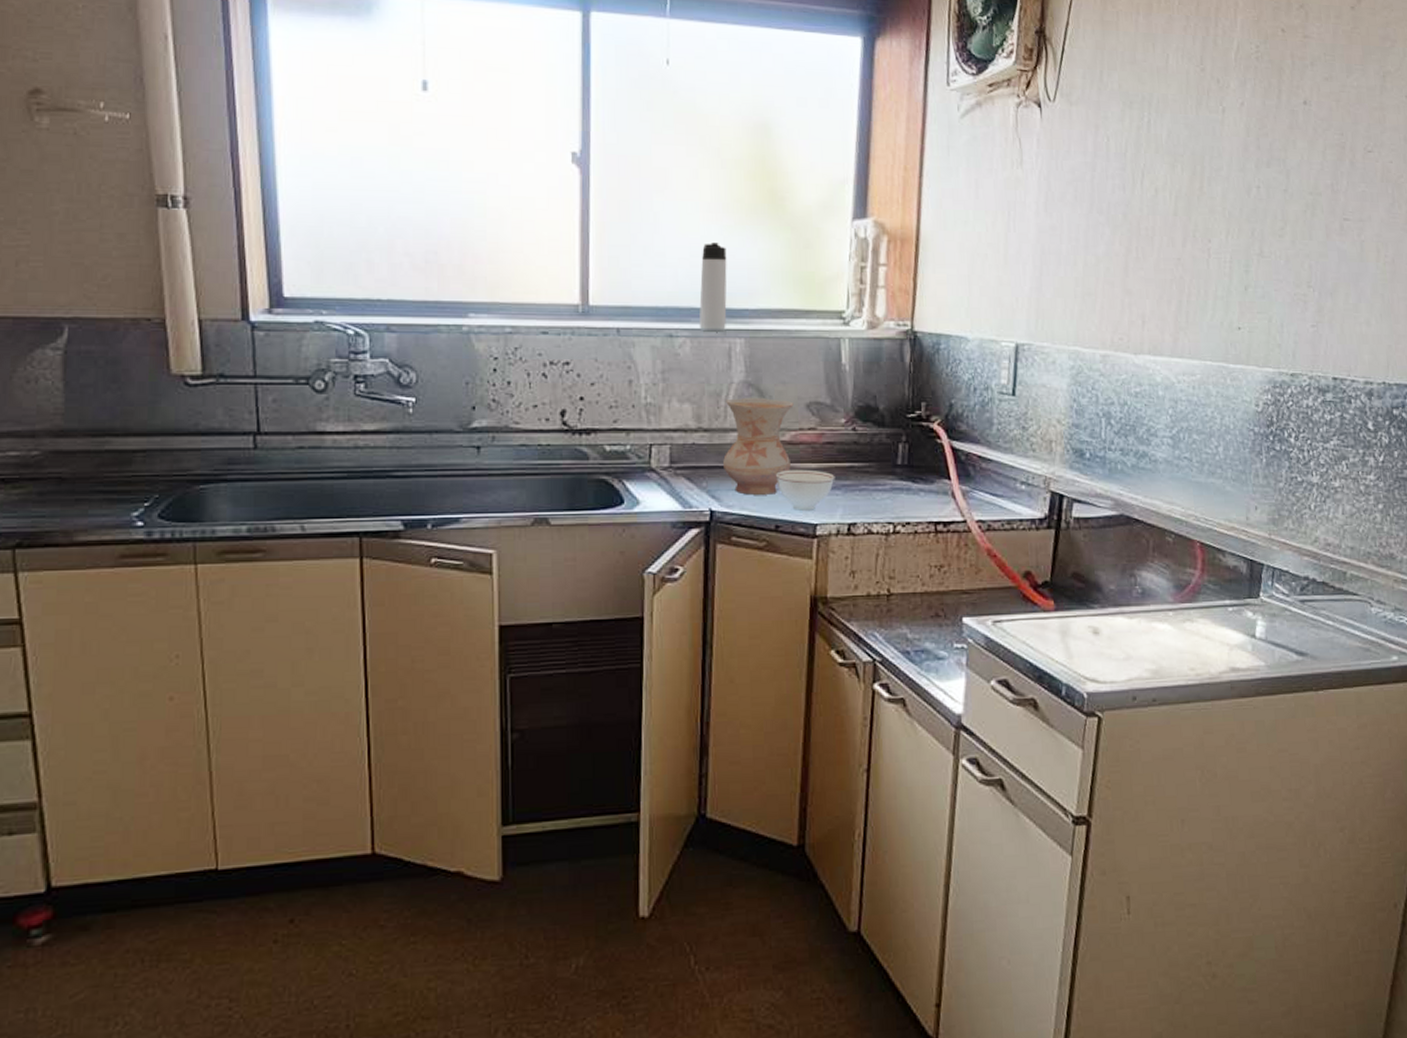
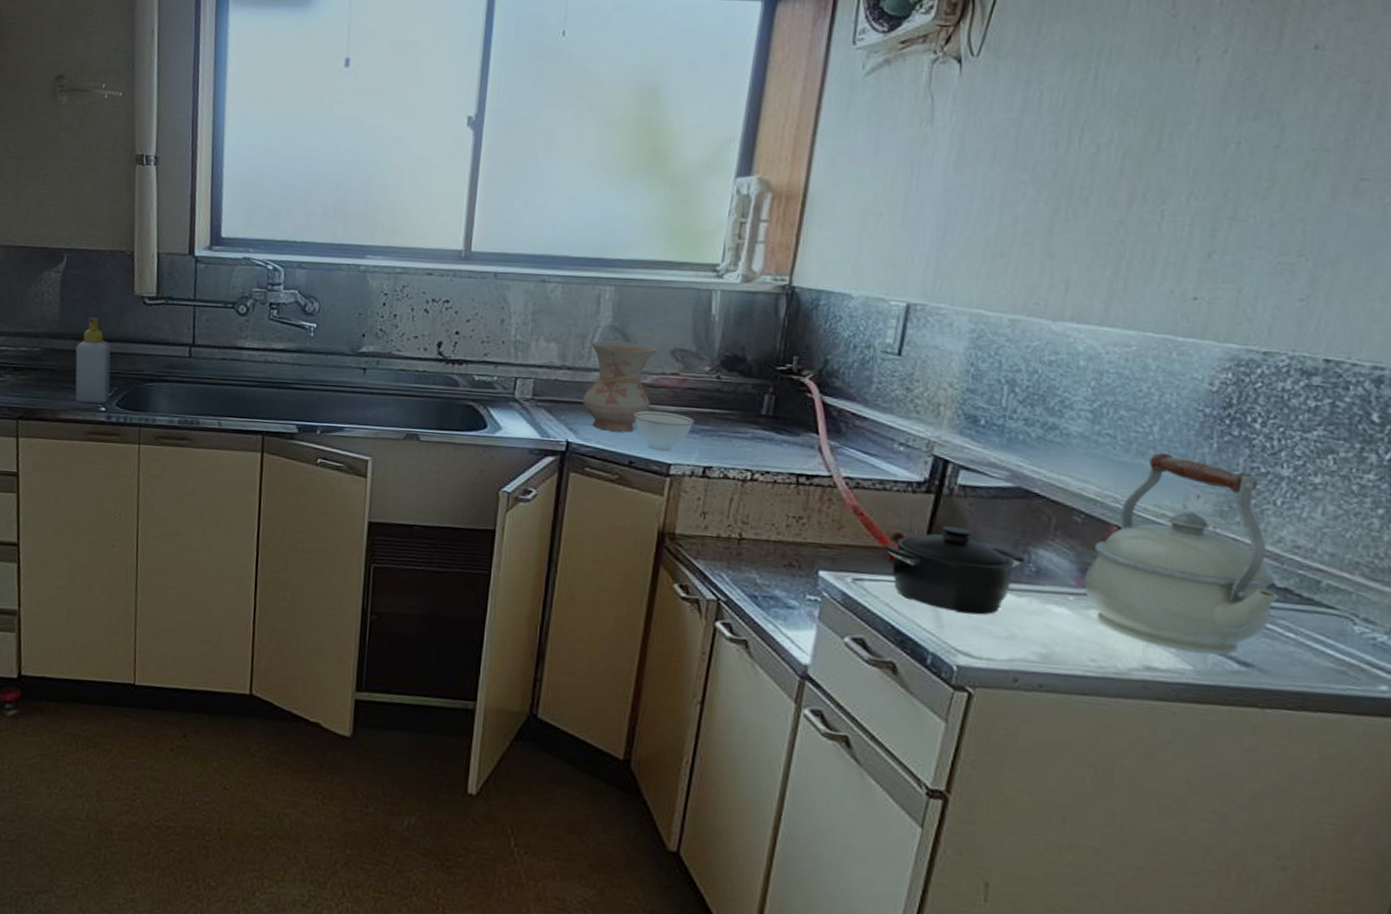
soap bottle: none [92,405,148,519] -> present [75,316,111,404]
thermos bottle: present [699,243,727,332] -> none [571,197,605,280]
saucepan: none [1017,558,1132,642] -> present [885,525,1024,615]
kettle: none [1178,471,1320,651] -> present [1083,452,1279,656]

